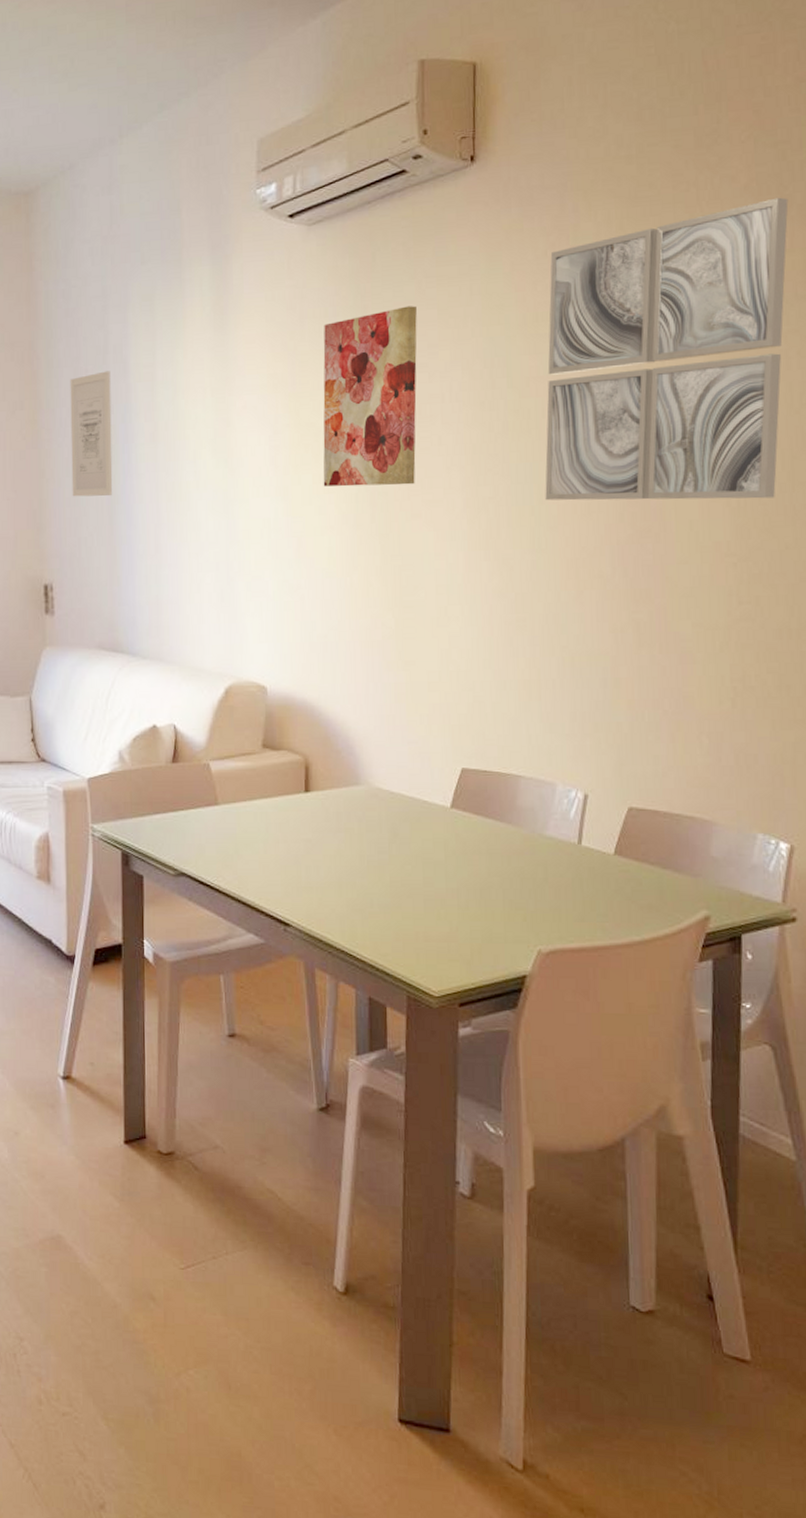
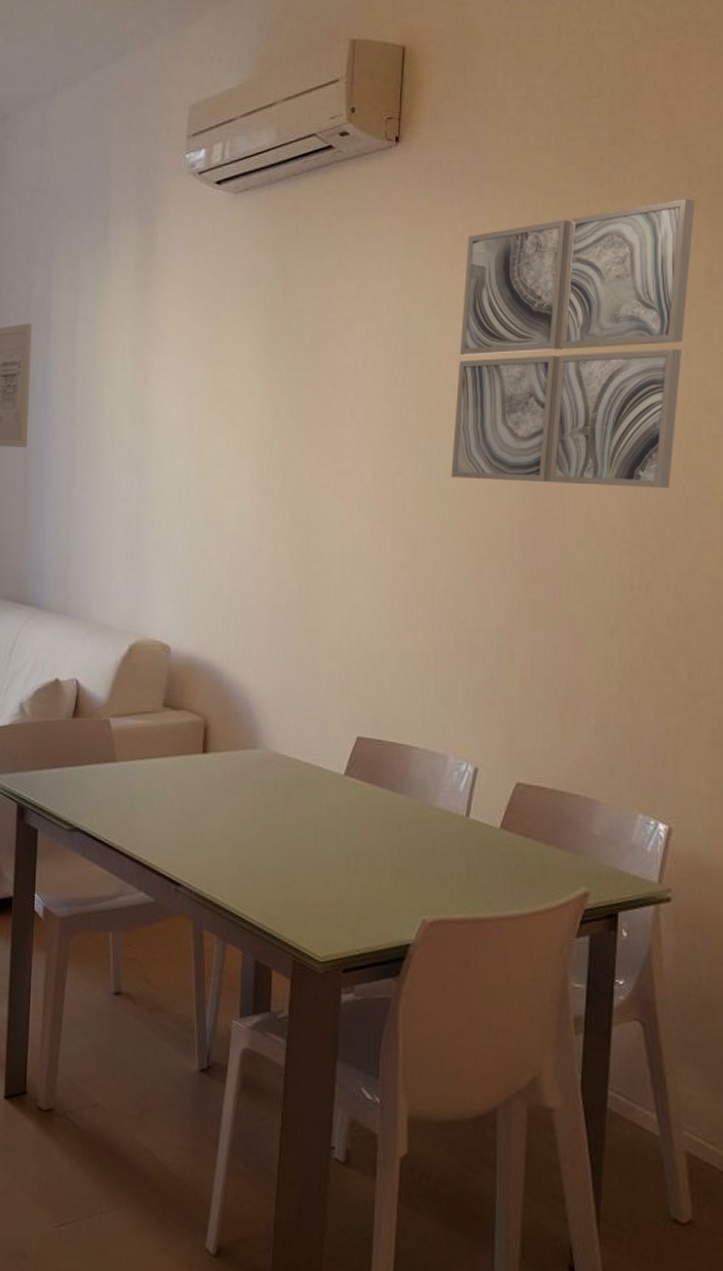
wall art: present [323,305,417,487] -> none [236,279,336,454]

